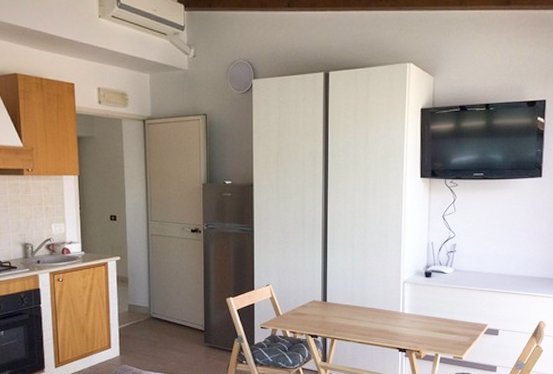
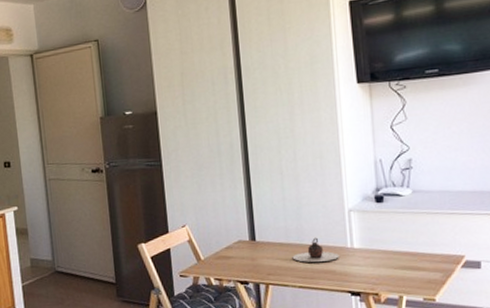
teapot: none [355,302,392,322] -> present [292,237,339,262]

